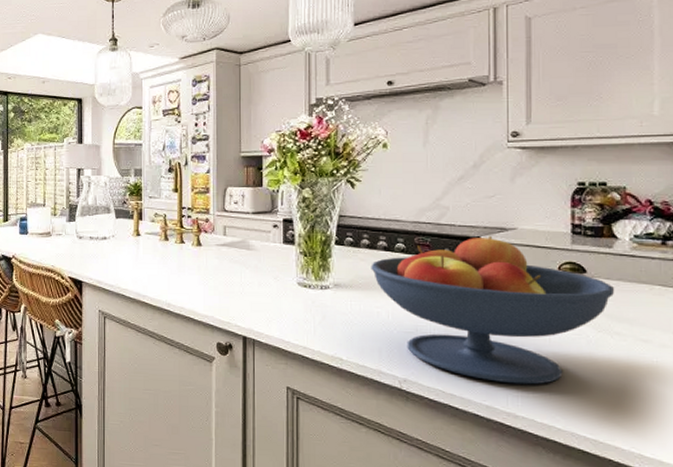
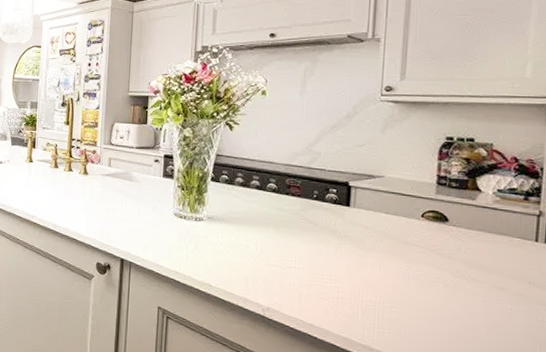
fruit bowl: present [371,235,615,385] -> none [243,181,475,322]

